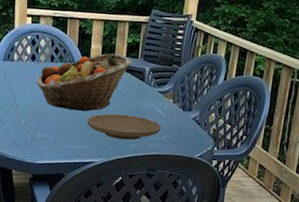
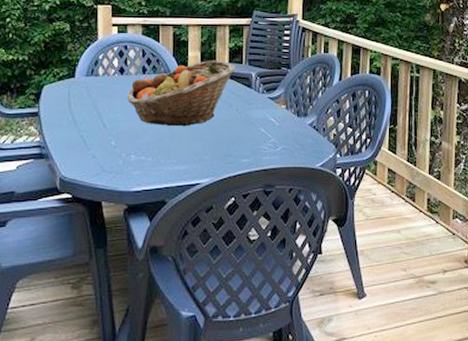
plate: present [87,113,161,140] -> none [189,126,275,155]

